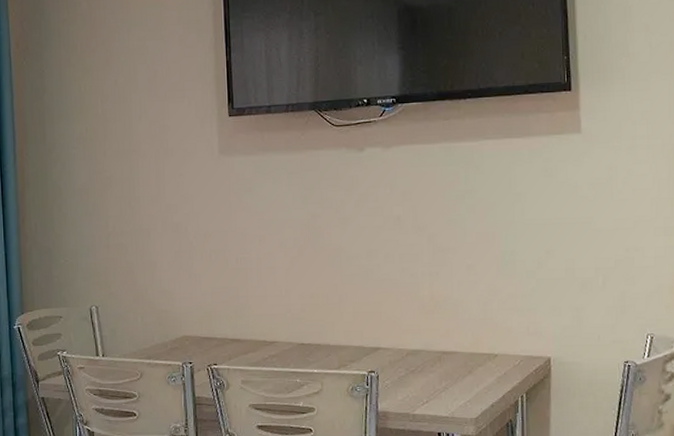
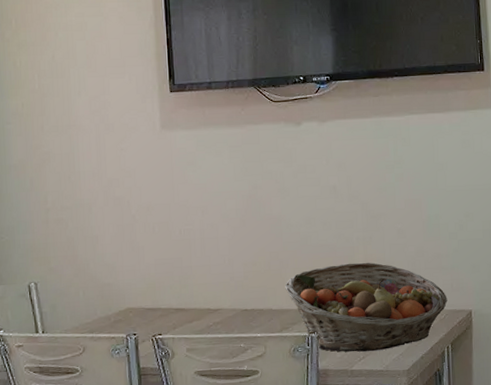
fruit basket: none [344,299,523,395] -> present [285,262,448,352]

